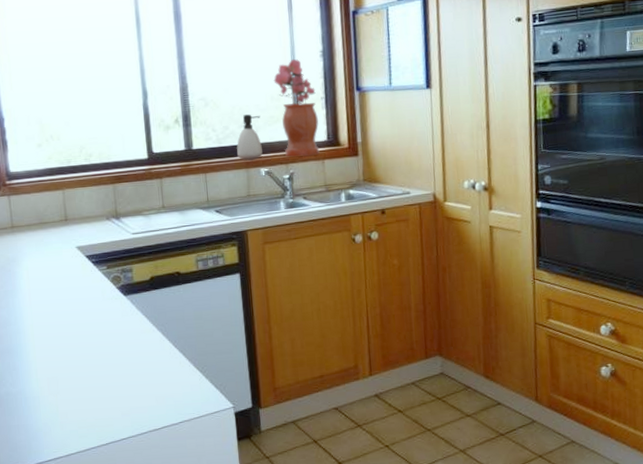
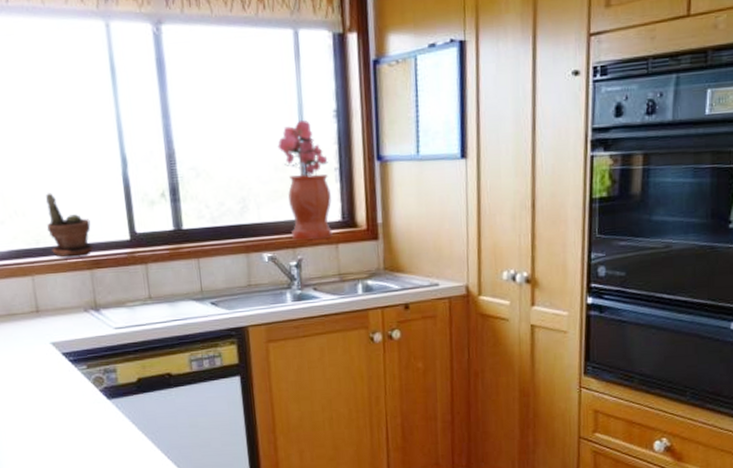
potted plant: none [77,120,117,176] -> present [45,193,94,260]
soap dispenser: present [237,114,263,161] -> none [234,188,265,244]

